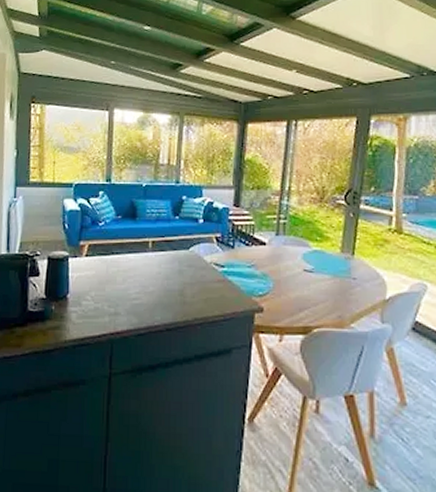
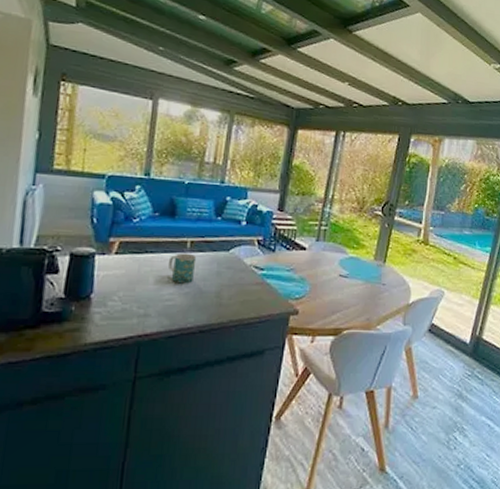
mug: none [132,253,159,283] -> present [167,253,197,284]

